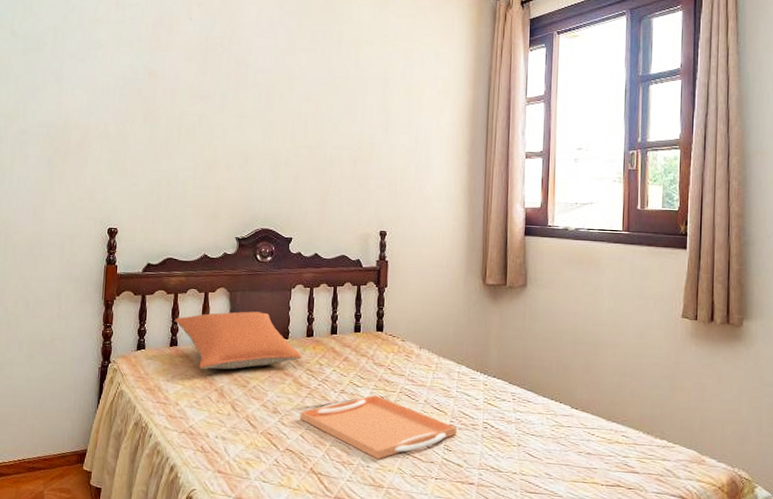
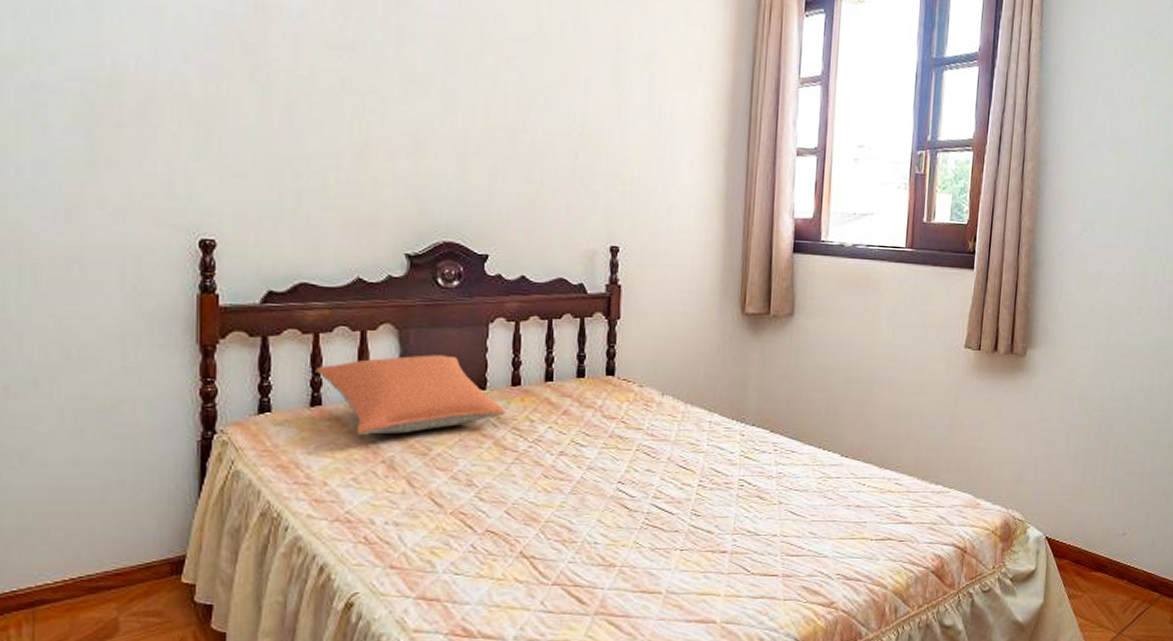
serving tray: present [300,394,457,460] -> none [504,455,707,534]

